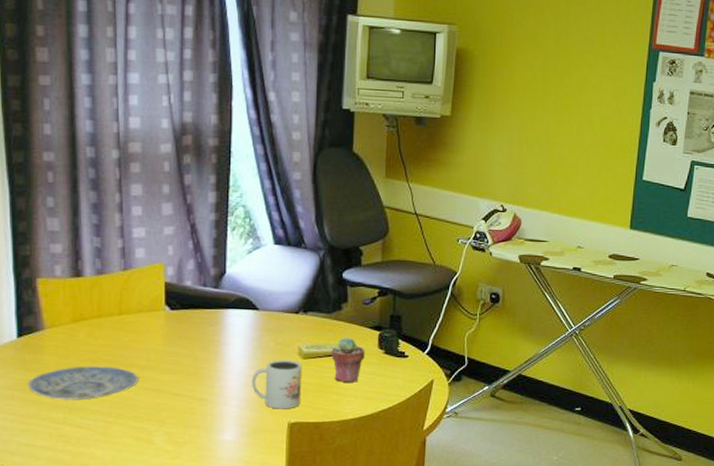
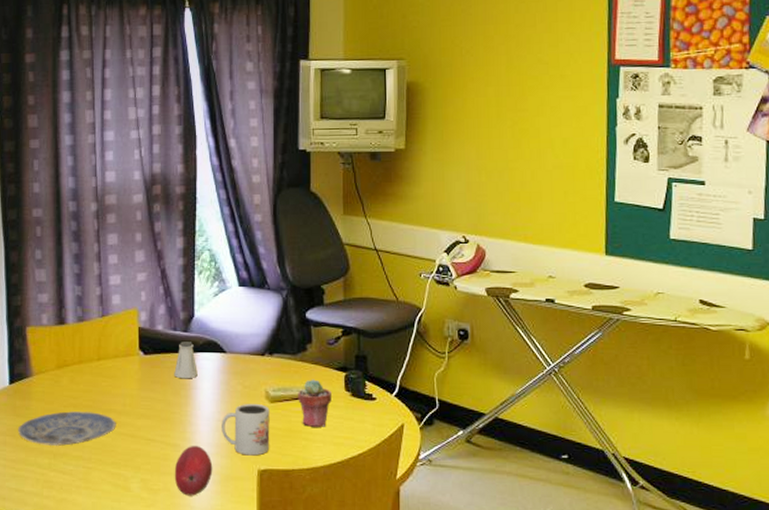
fruit: none [201,399,242,448] -> present [174,445,213,496]
saltshaker: none [203,298,228,335] -> present [174,342,198,379]

